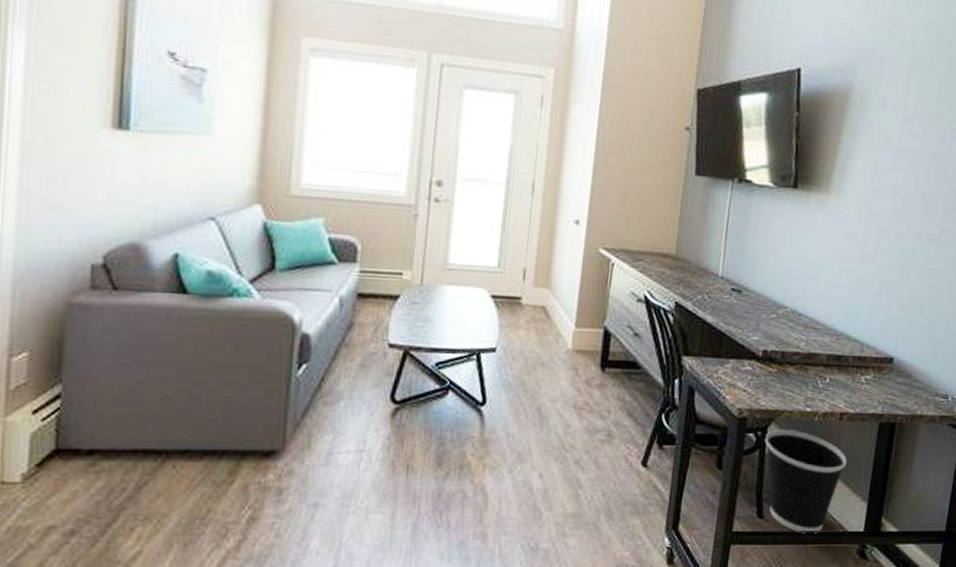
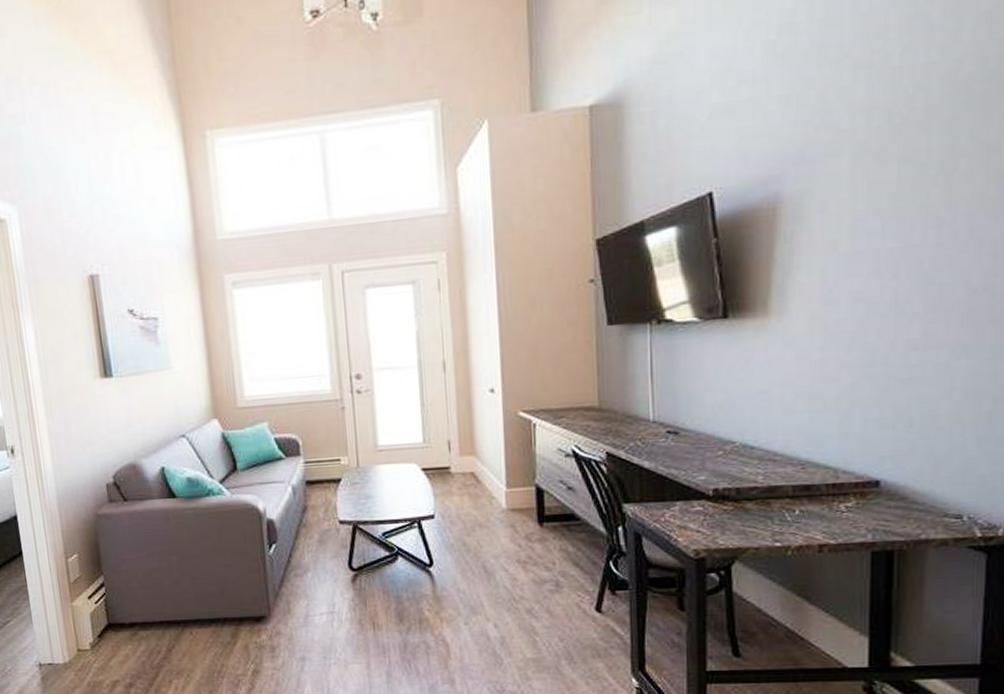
wastebasket: present [765,430,848,534] -> none [730,566,836,671]

